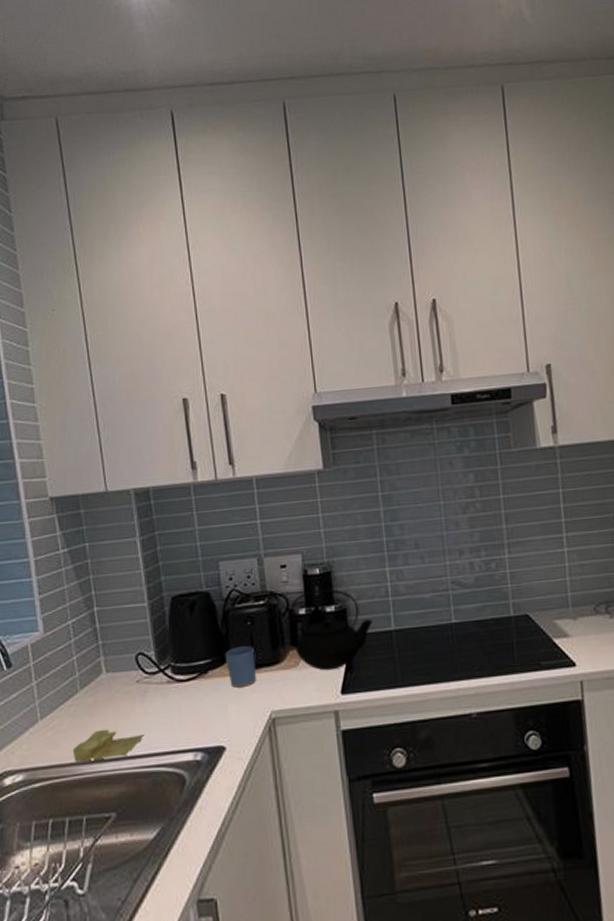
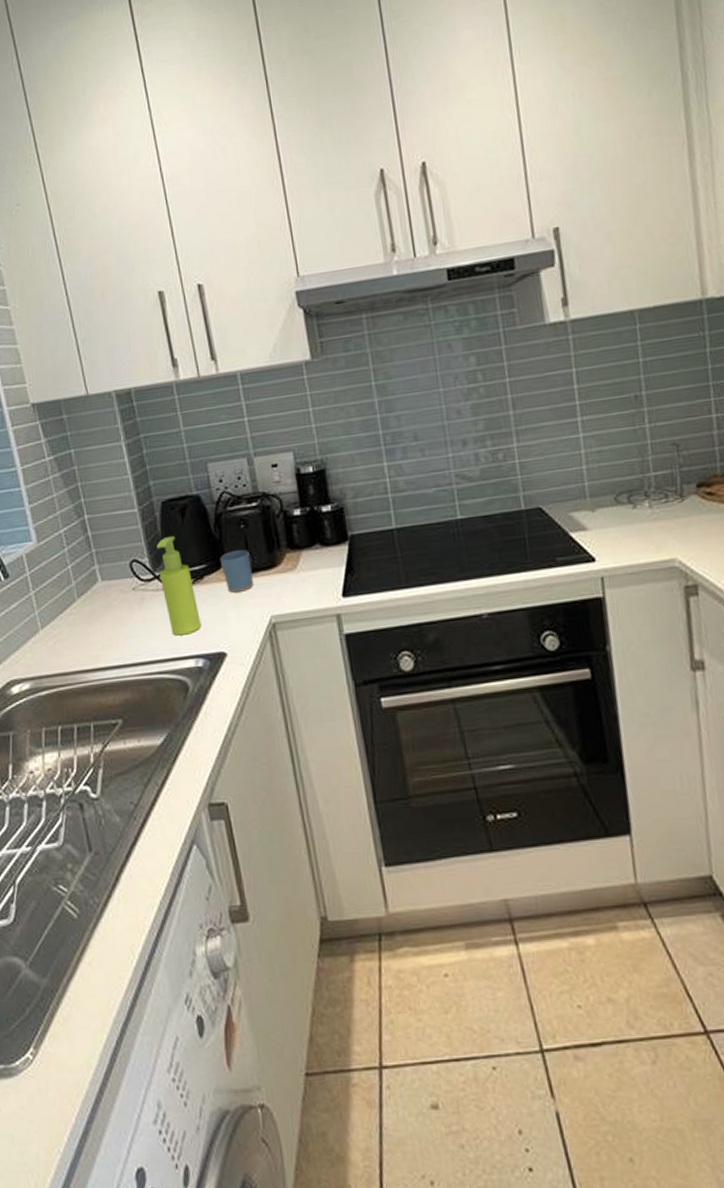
sponge: present [72,729,144,762] -> none [75,637,145,670]
soap dispenser: none [163,631,202,729] -> present [156,536,201,636]
teapot: present [291,589,373,671] -> none [285,487,372,573]

